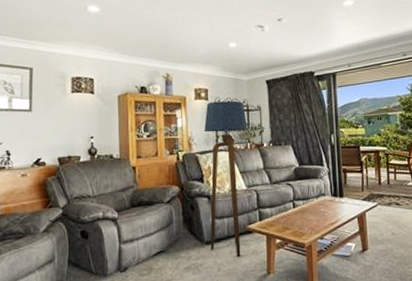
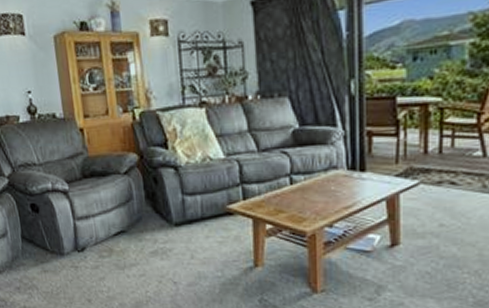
floor lamp: present [204,101,248,257] -> none [165,35,225,243]

